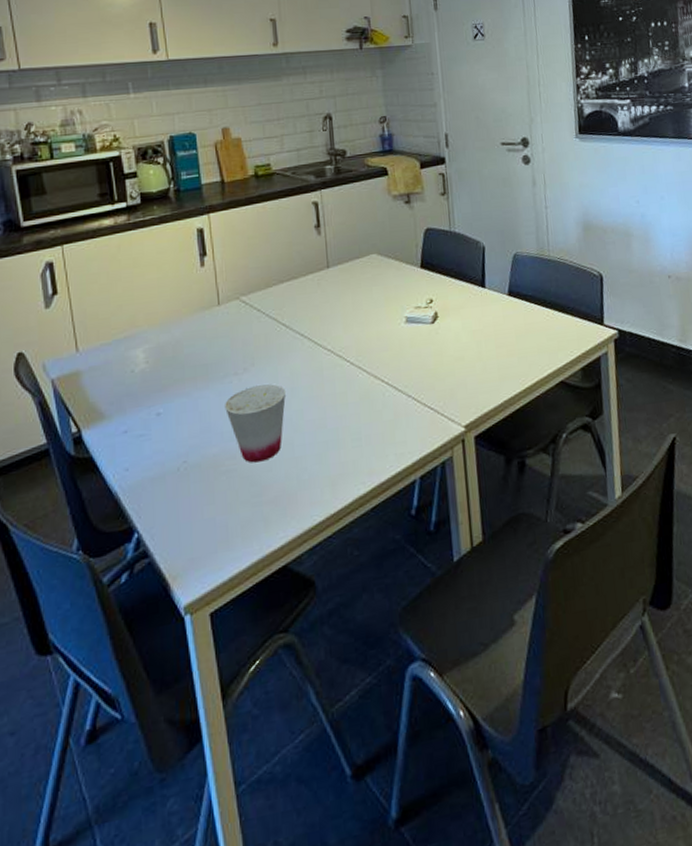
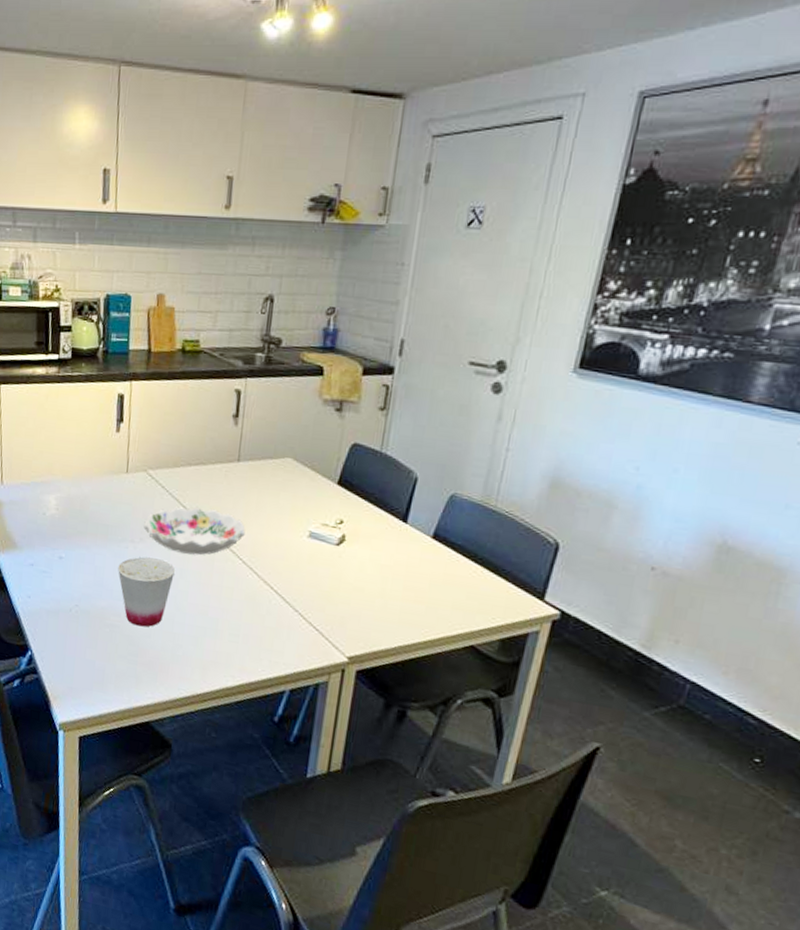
decorative bowl: none [245,319,348,373] -> present [144,506,246,555]

